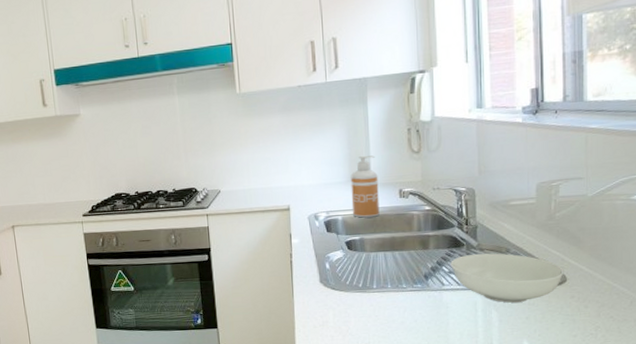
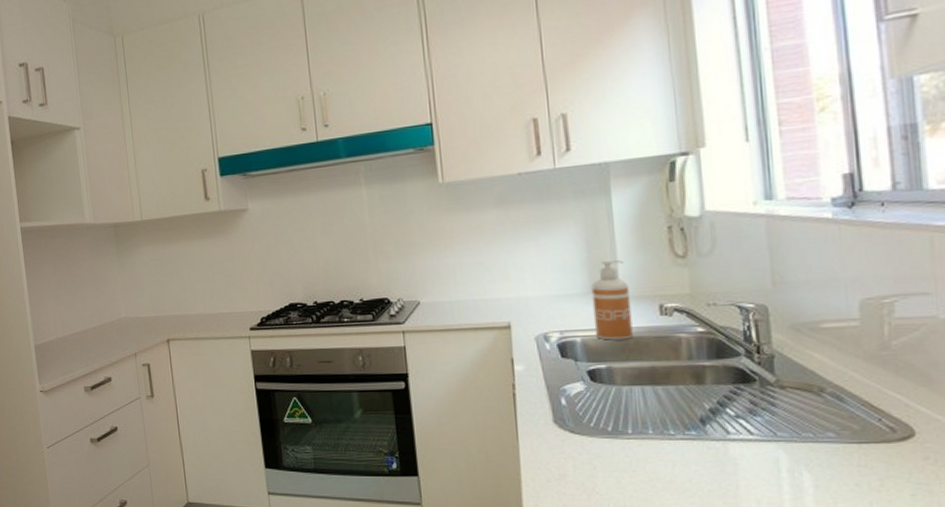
bowl: present [451,253,564,303] -> none [737,393,911,462]

